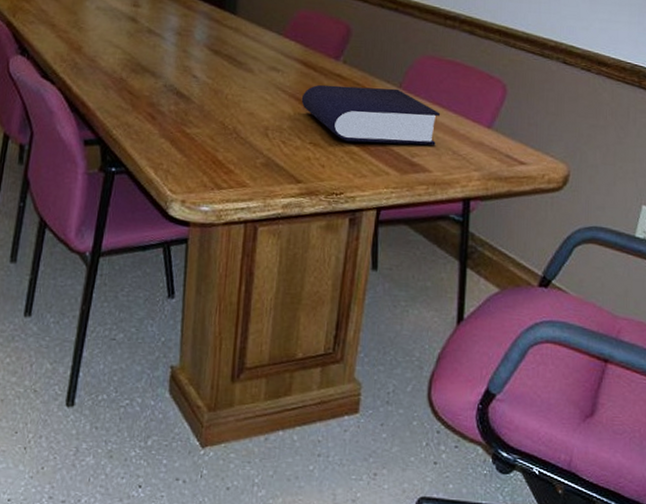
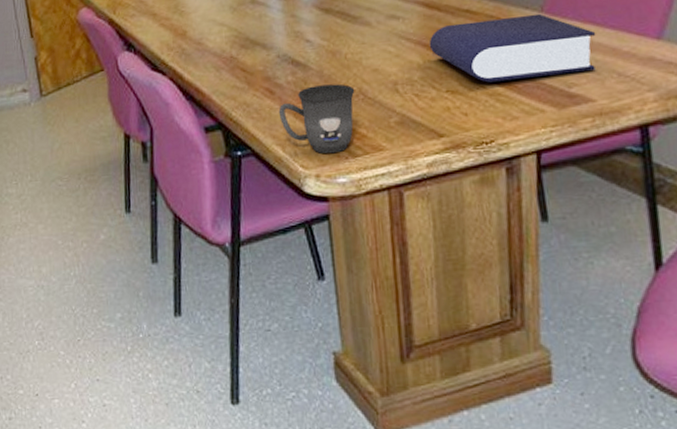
mug: none [156,118,230,183] -> present [278,83,355,154]

